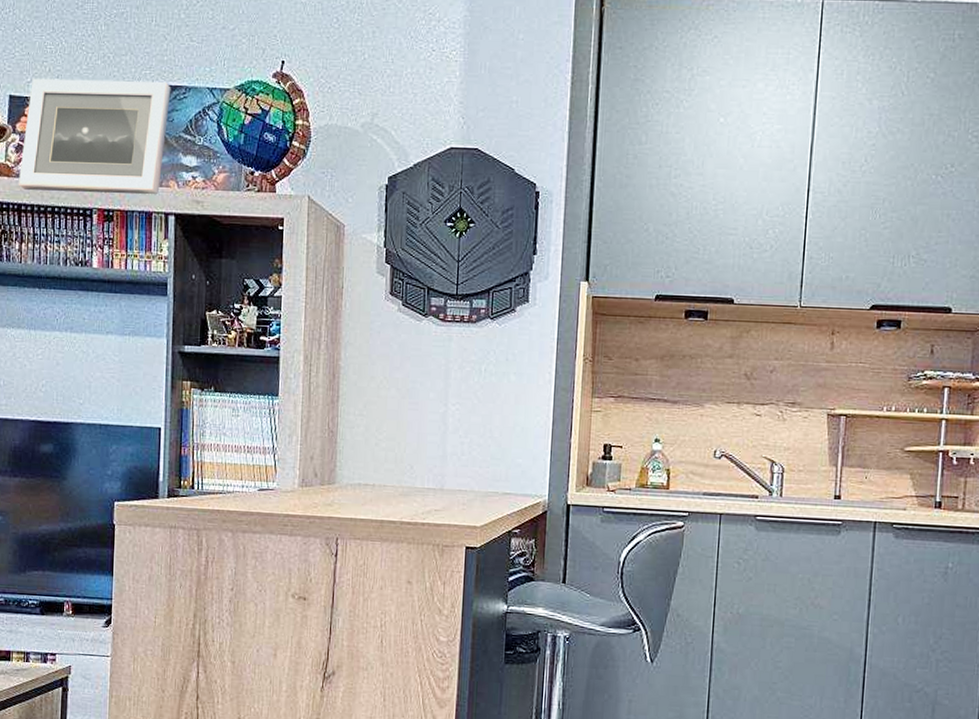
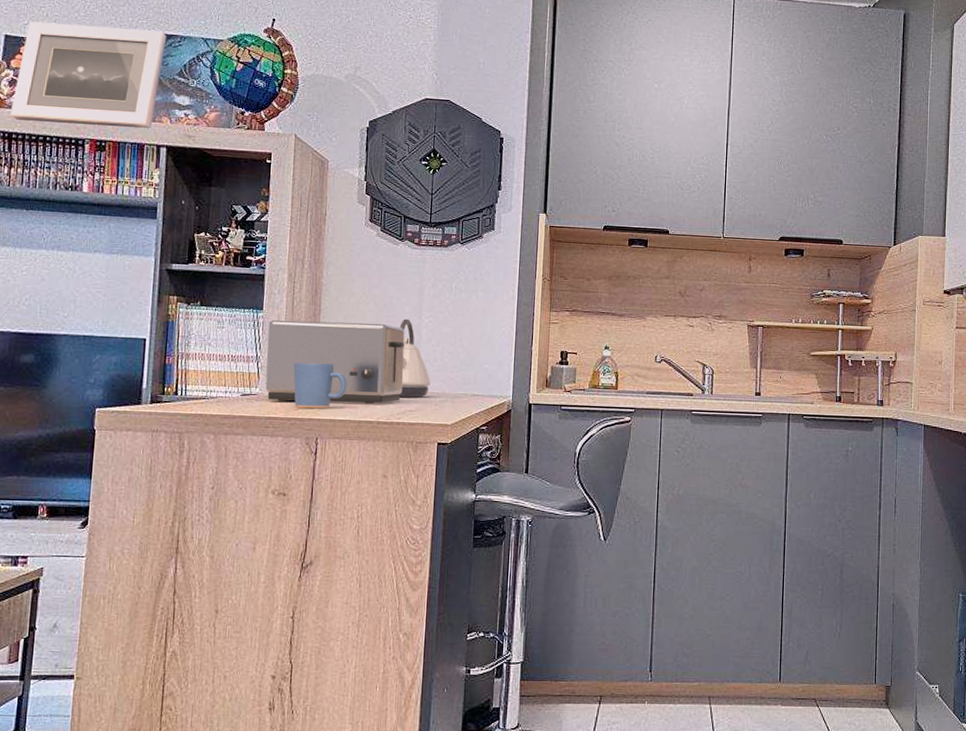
toaster: none [283,407,430,502] -> present [265,319,405,404]
mug: none [312,454,368,506] -> present [293,362,347,409]
kettle: none [423,406,458,496] -> present [399,319,431,398]

